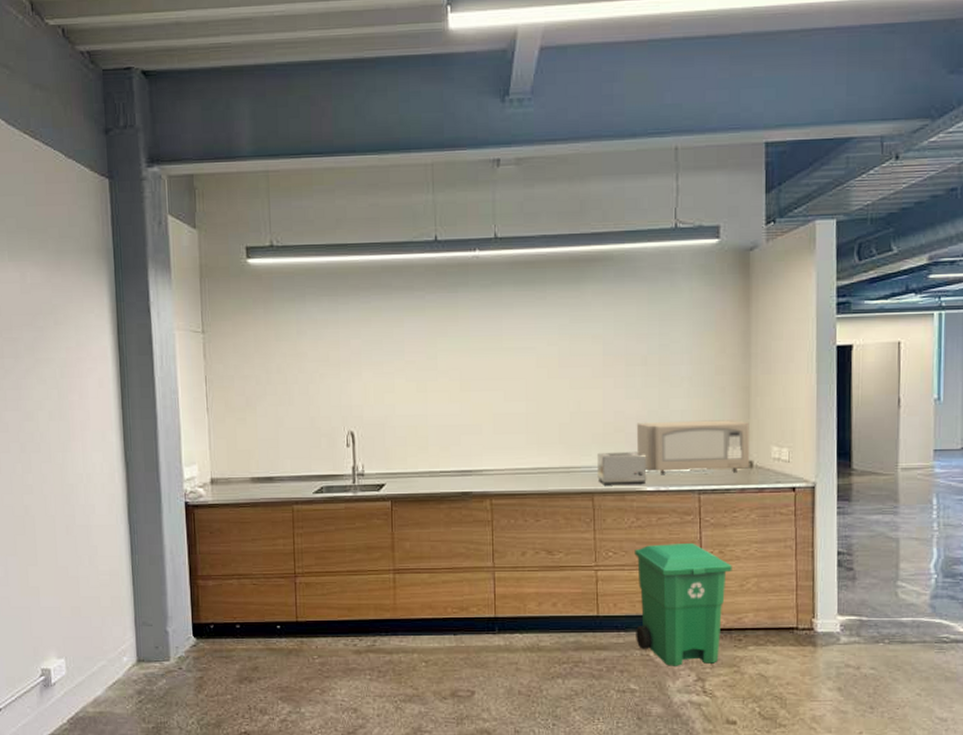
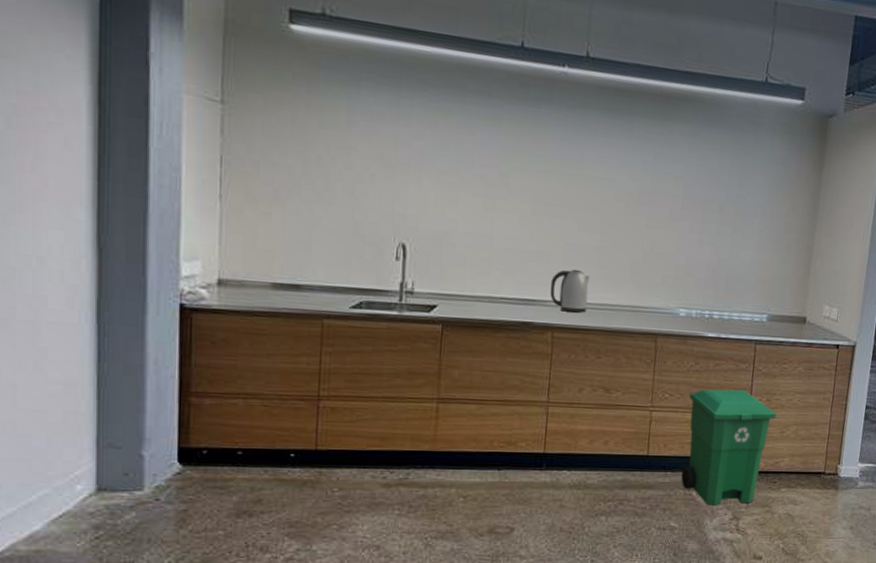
kettle: none [484,437,521,479] -> present [549,269,590,313]
toaster: present [597,451,647,486] -> none [663,294,712,331]
microwave: present [636,420,750,475] -> none [704,269,808,327]

